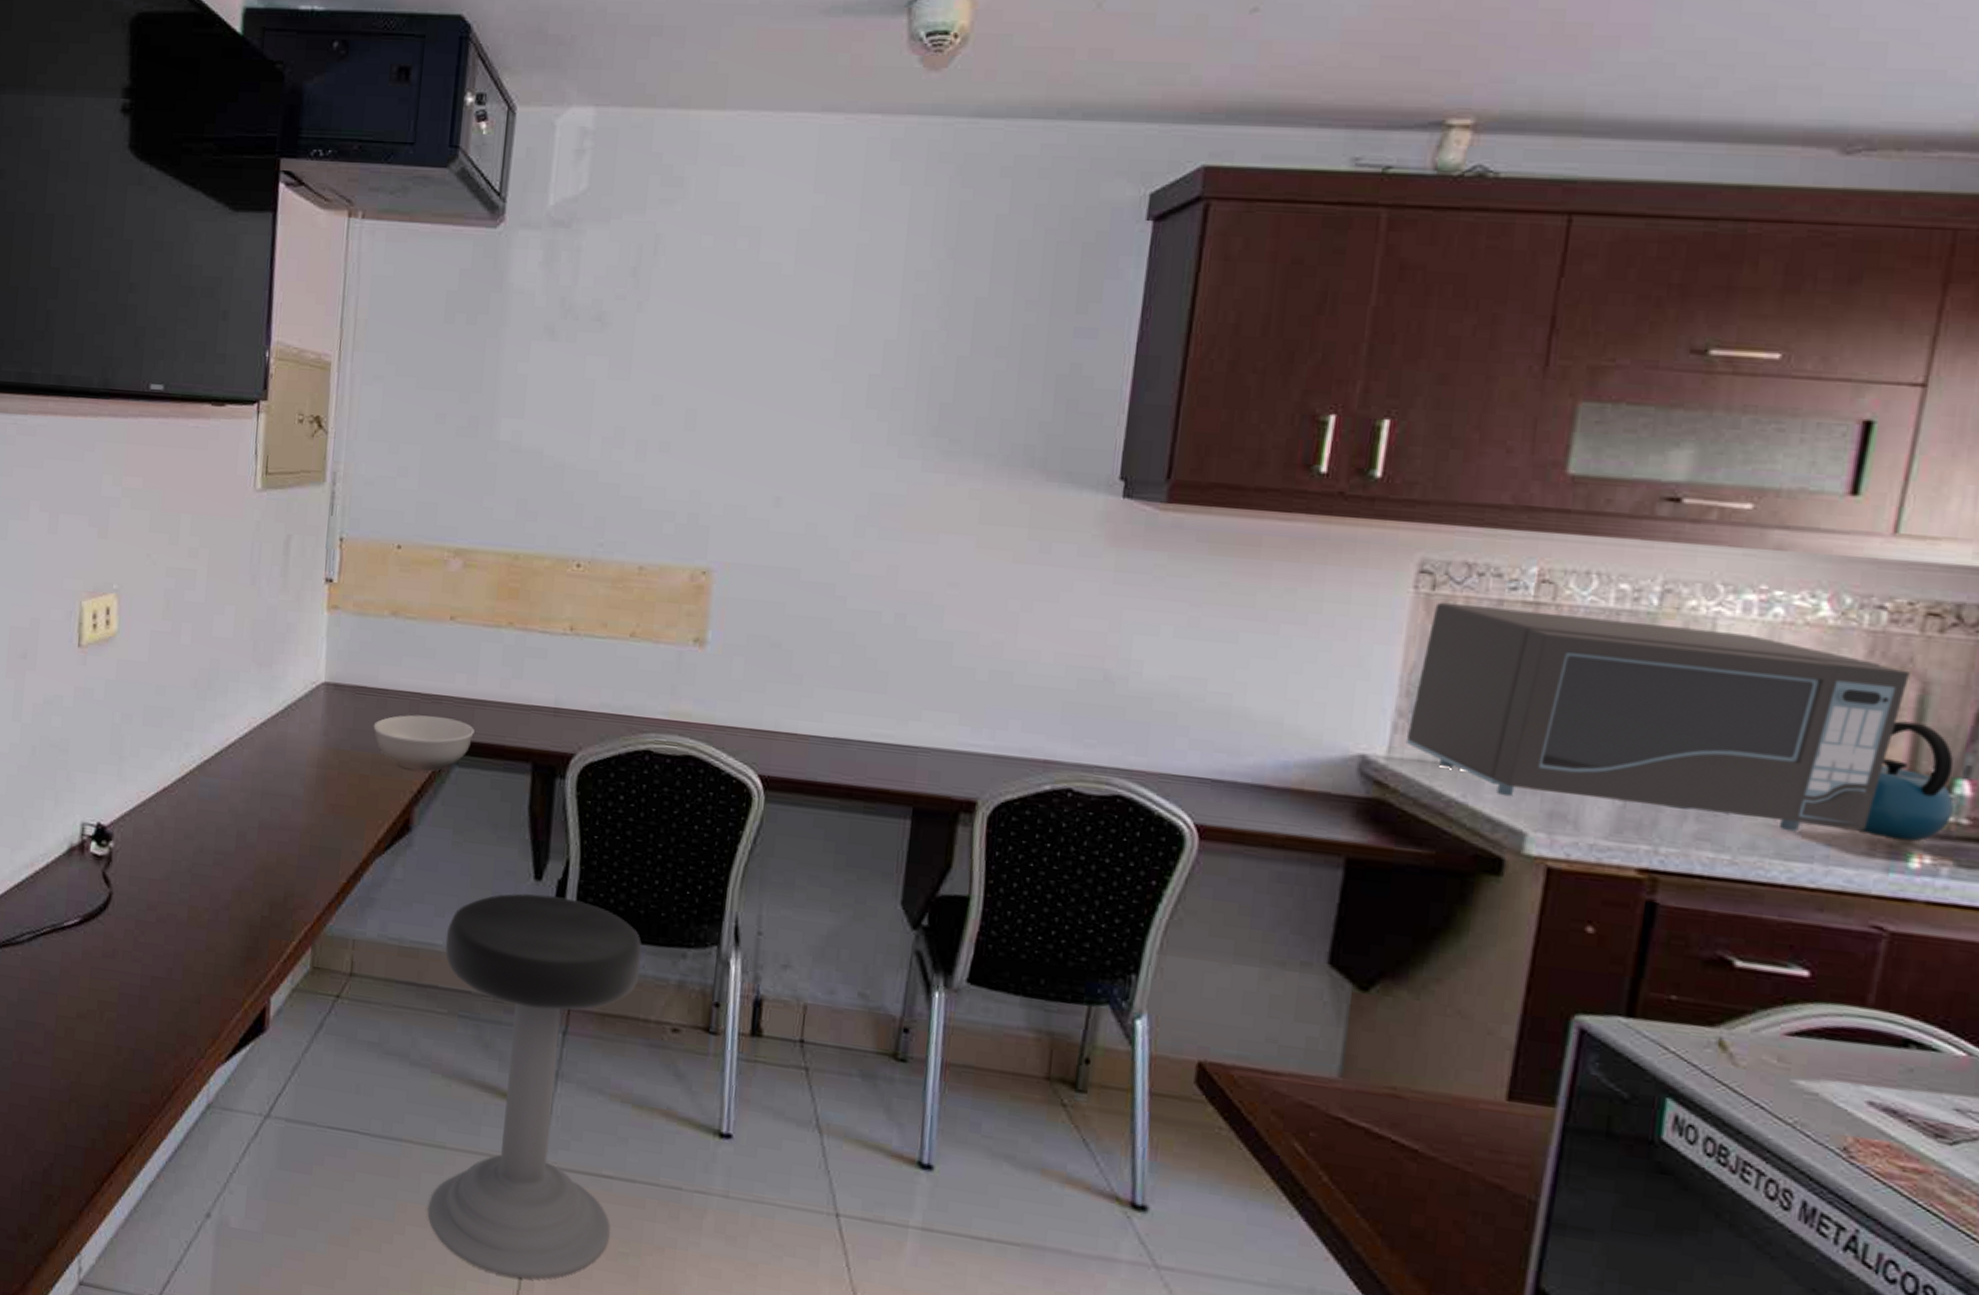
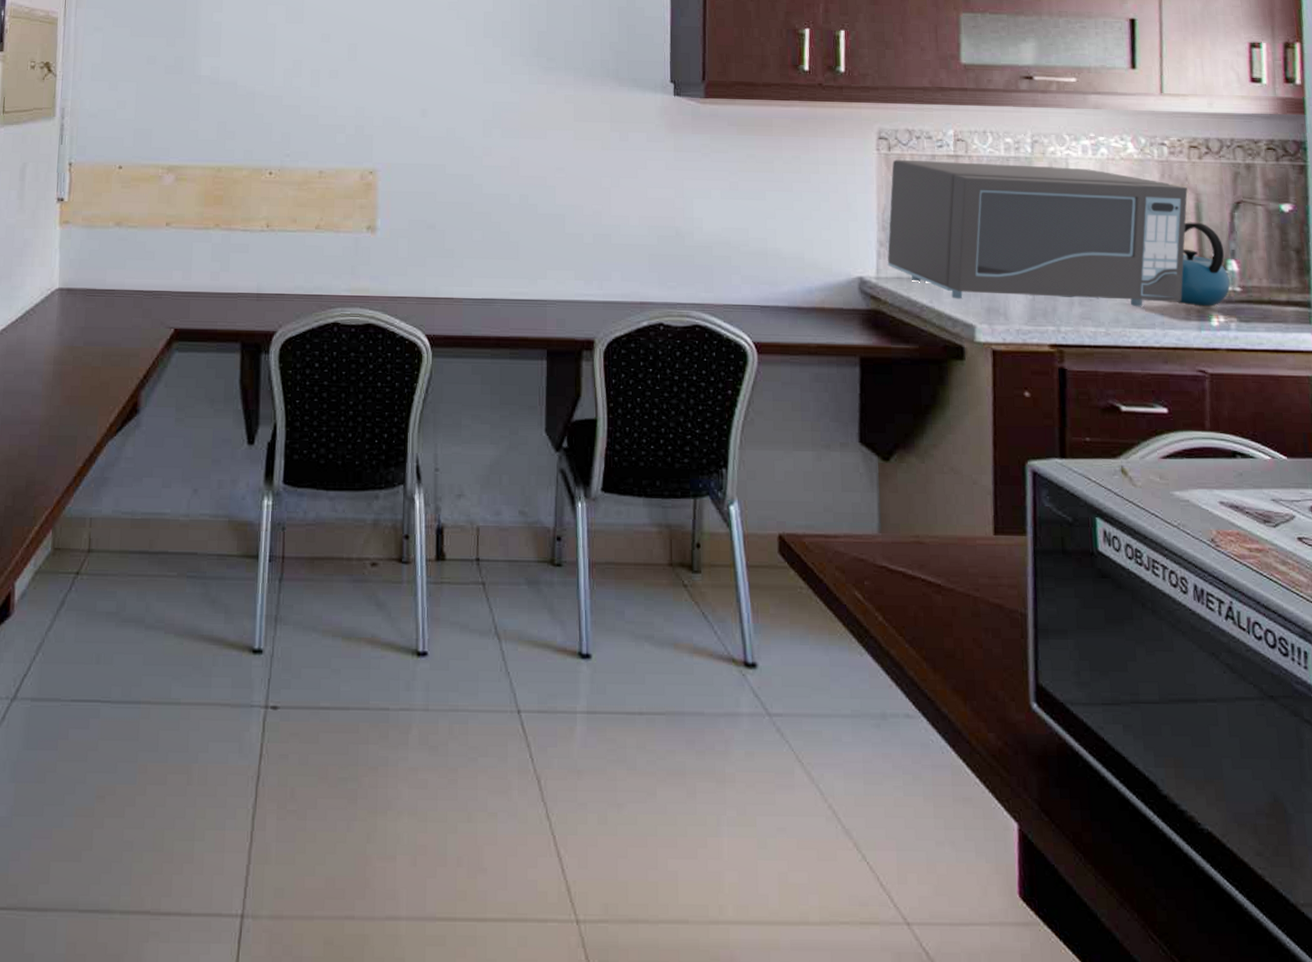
bowl: present [373,715,475,772] -> none [102,310,191,359]
stool: present [427,893,642,1279] -> none [166,457,342,820]

